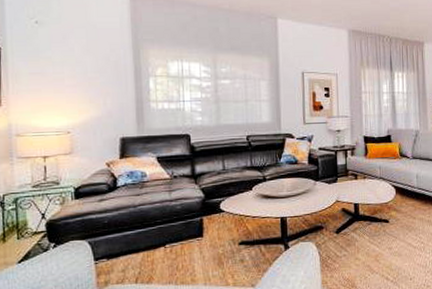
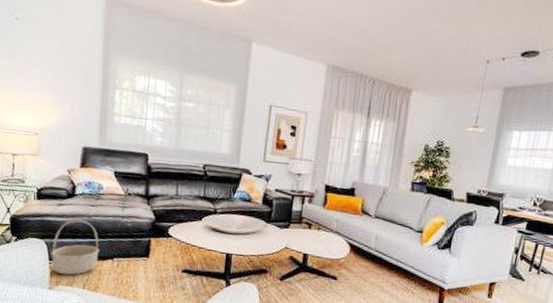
basket: none [96,211,149,273] -> present [51,219,99,276]

